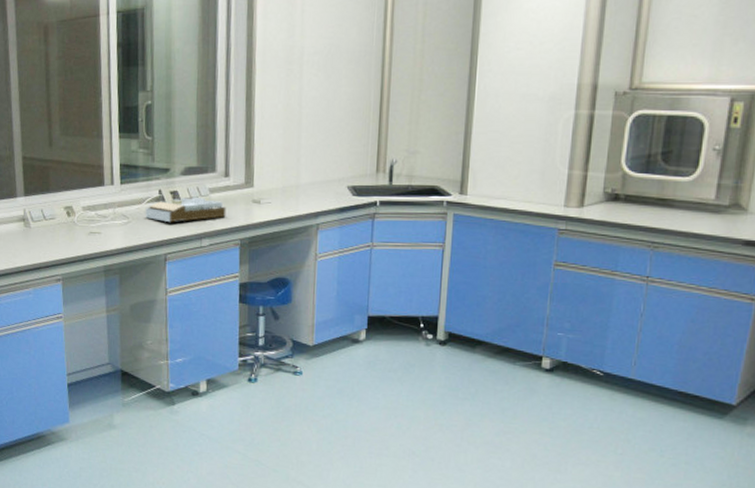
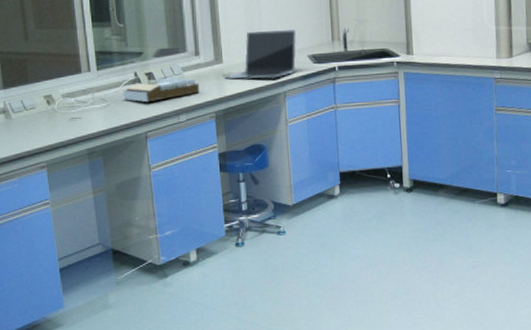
laptop: none [254,155,338,209] -> present [225,29,297,80]

